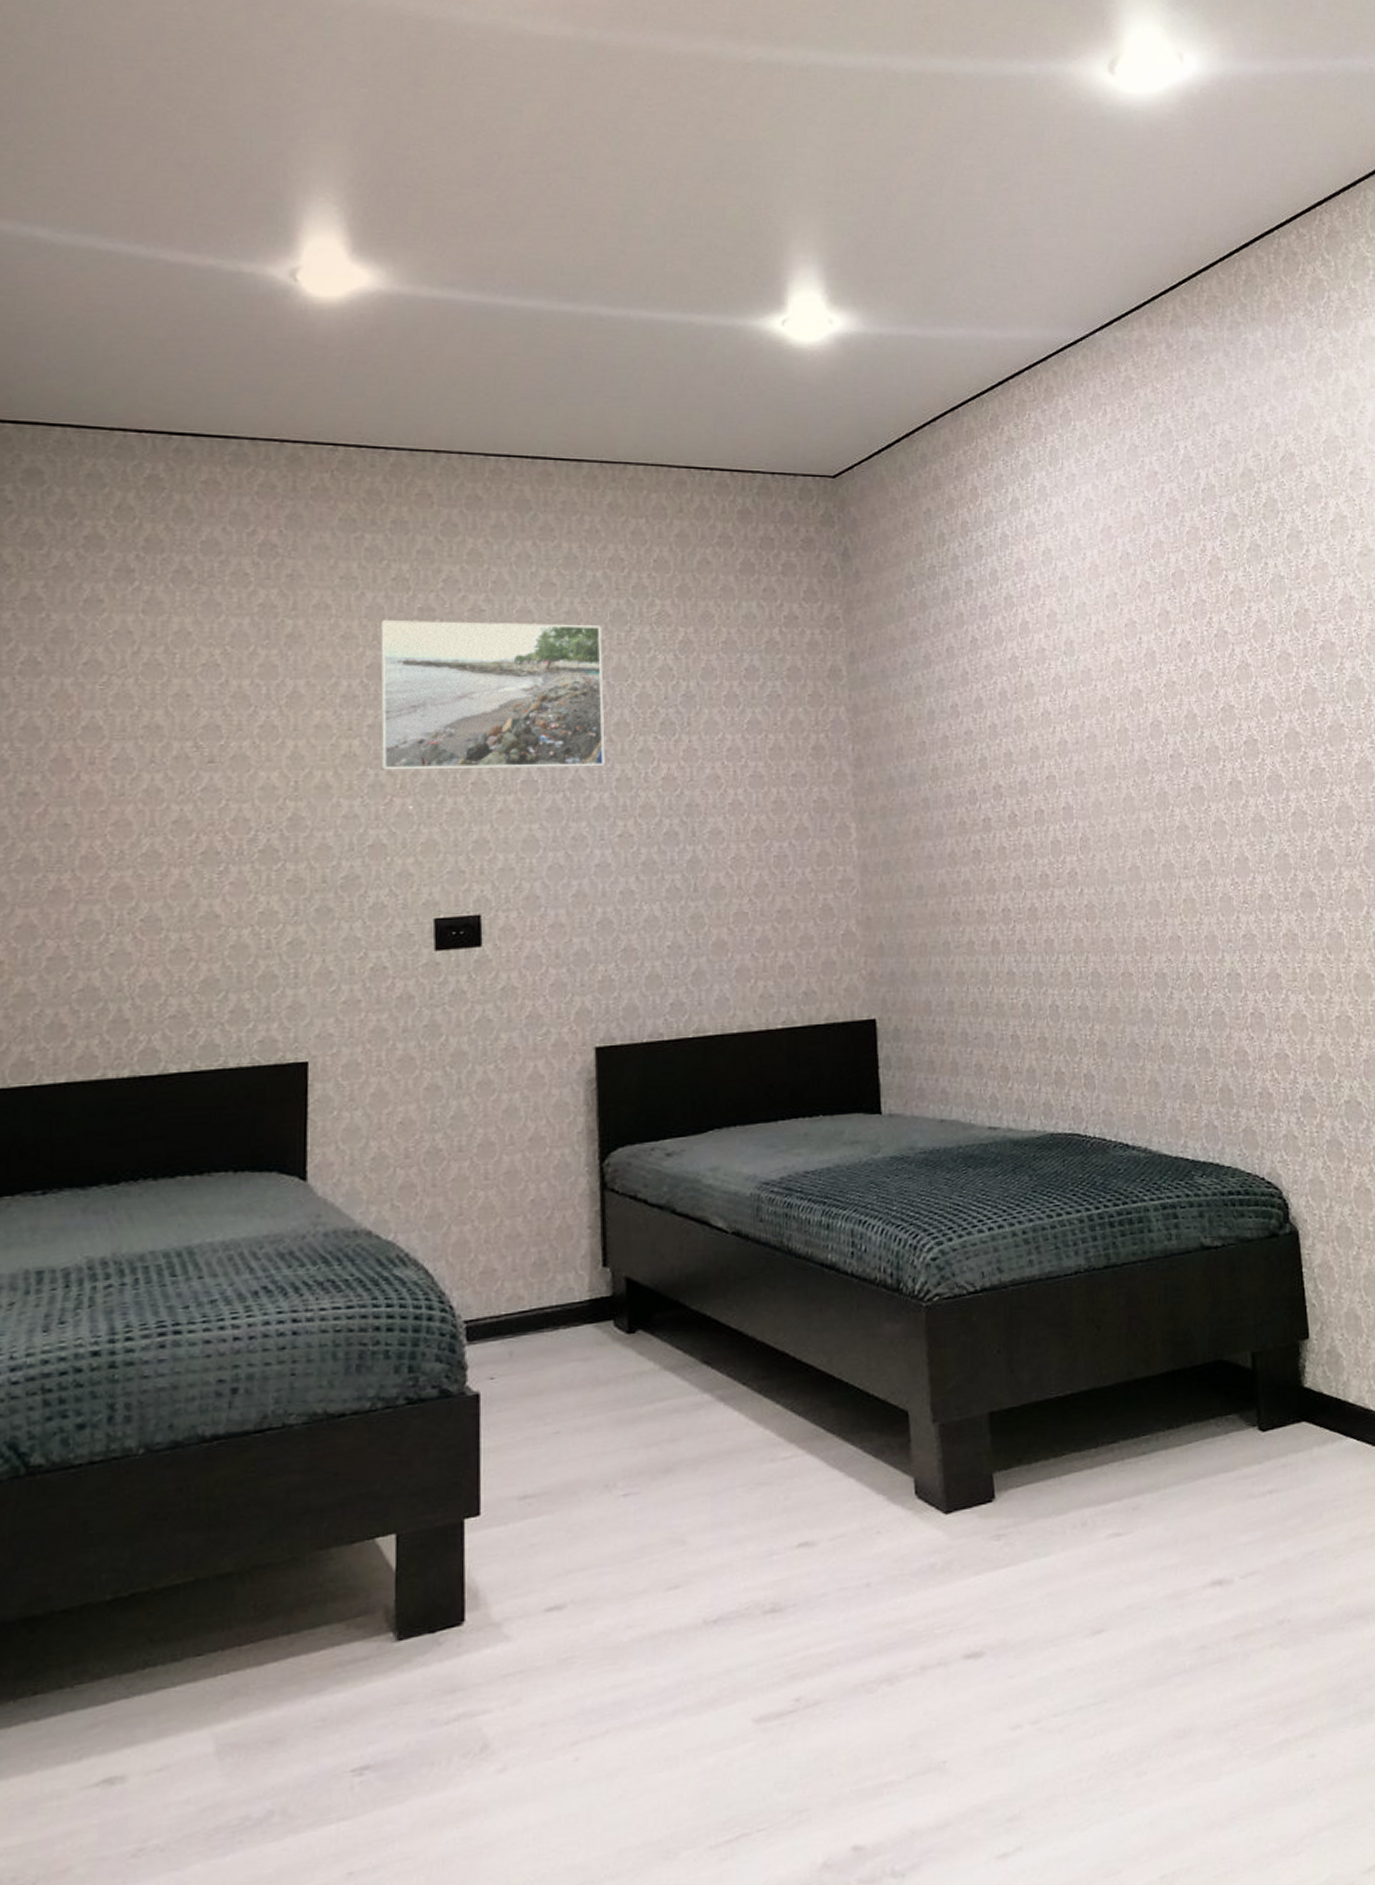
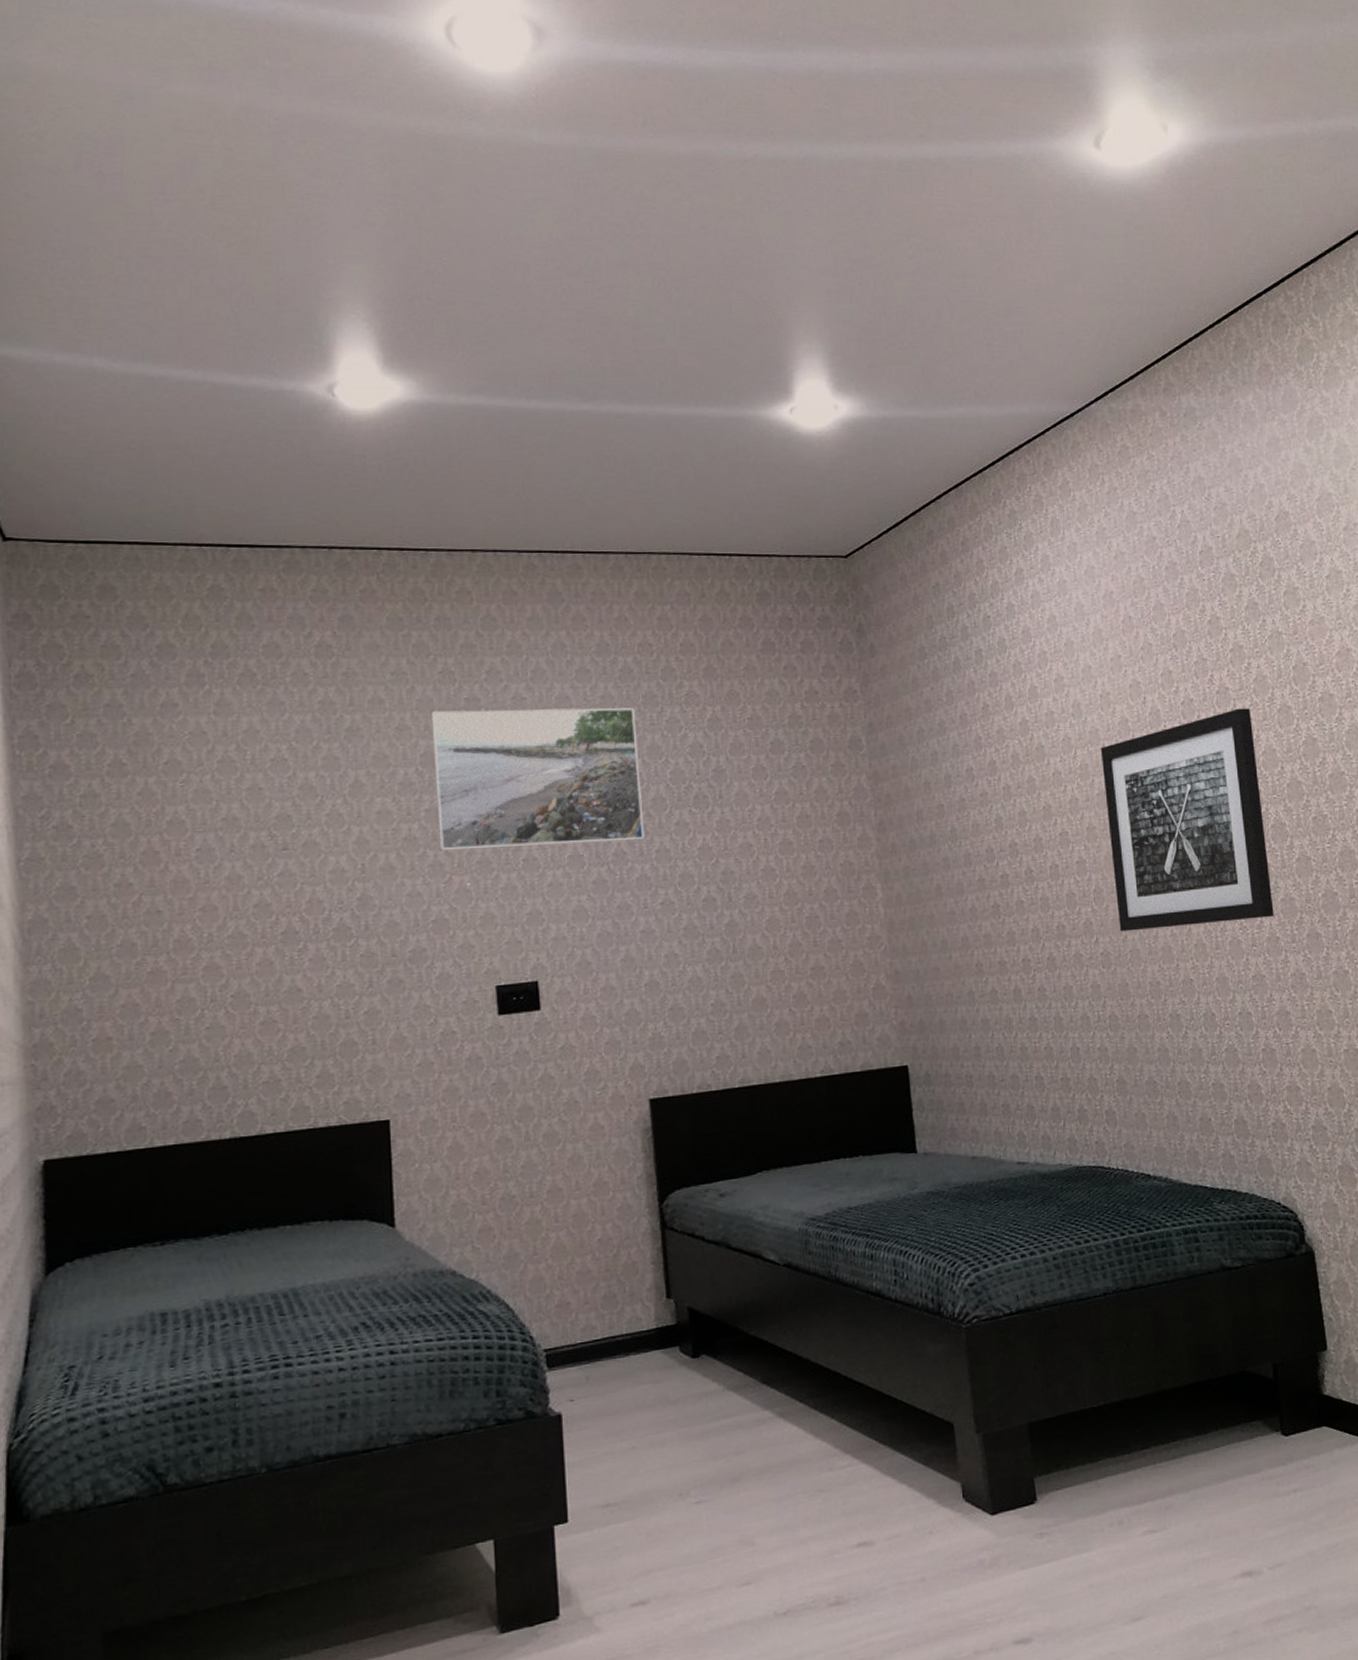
wall art: none [1092,653,1267,883] -> present [1100,708,1274,932]

